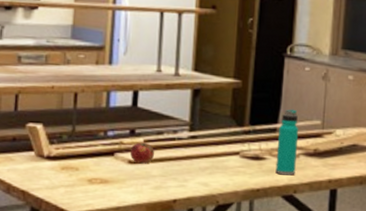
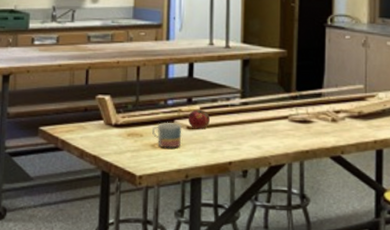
mug: none [88,155,123,184] -> present [151,122,182,149]
water bottle: present [275,109,299,176] -> none [323,75,343,137]

